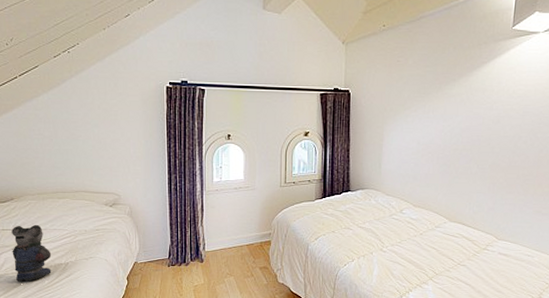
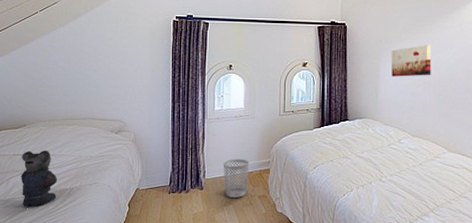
wastebasket: none [223,231,250,269] -> present [223,158,249,198]
wall art: none [395,112,437,147] -> present [391,44,432,77]

